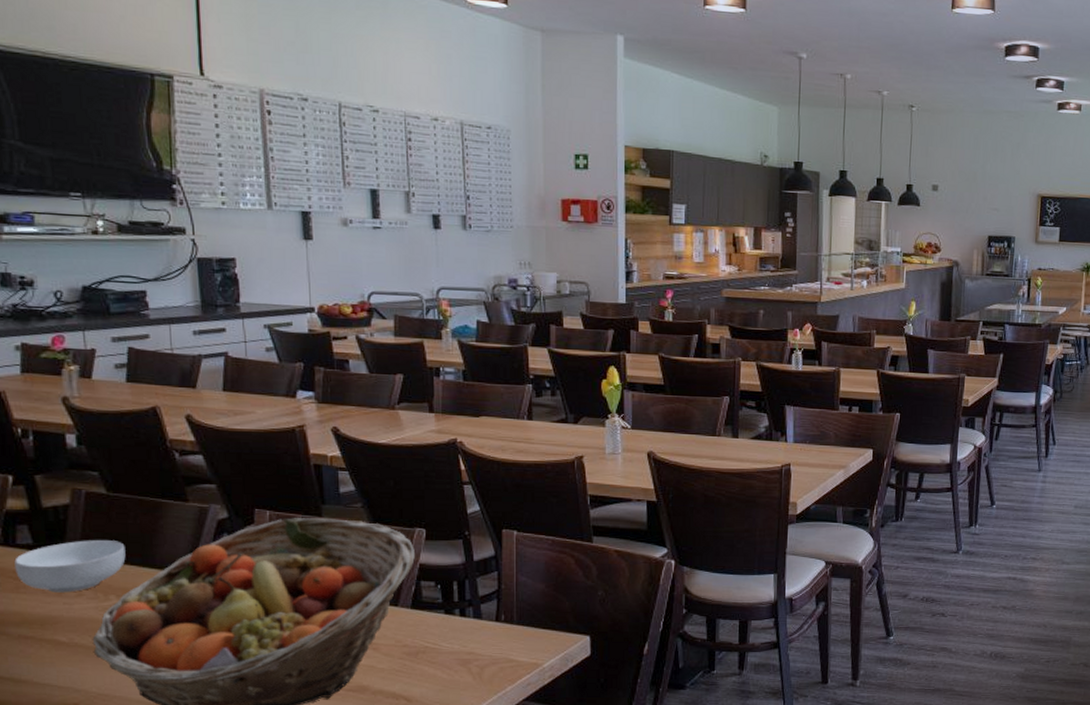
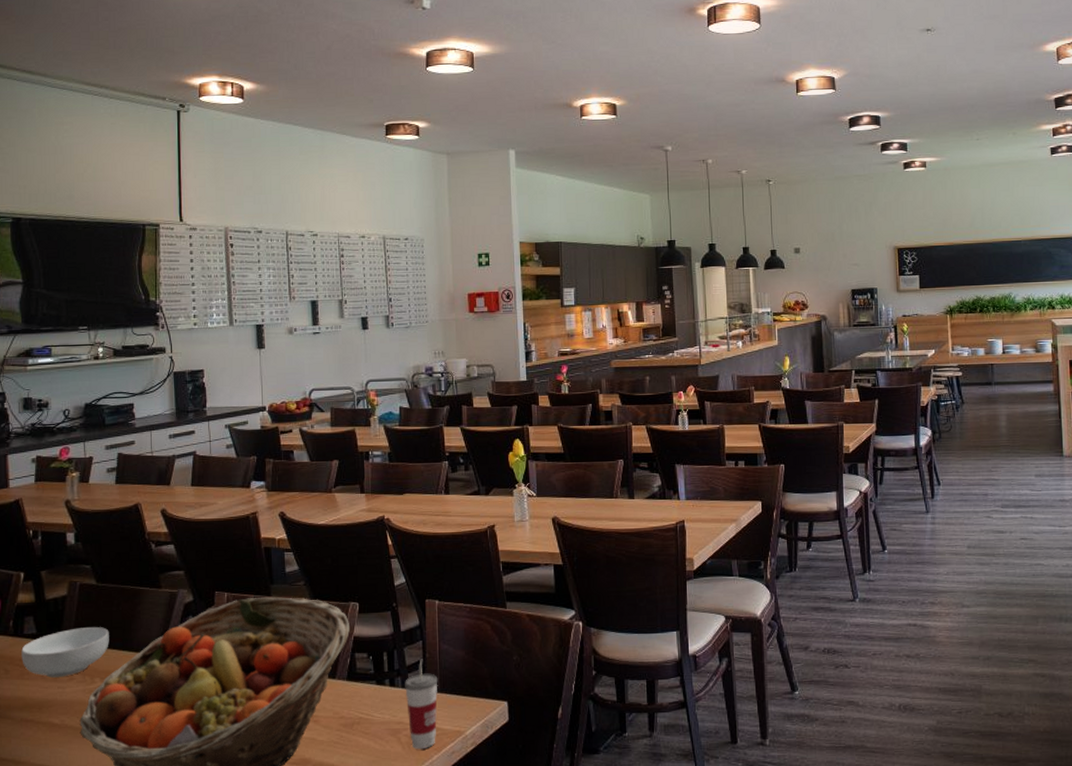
cup: none [477,590,514,680] -> present [405,659,438,750]

